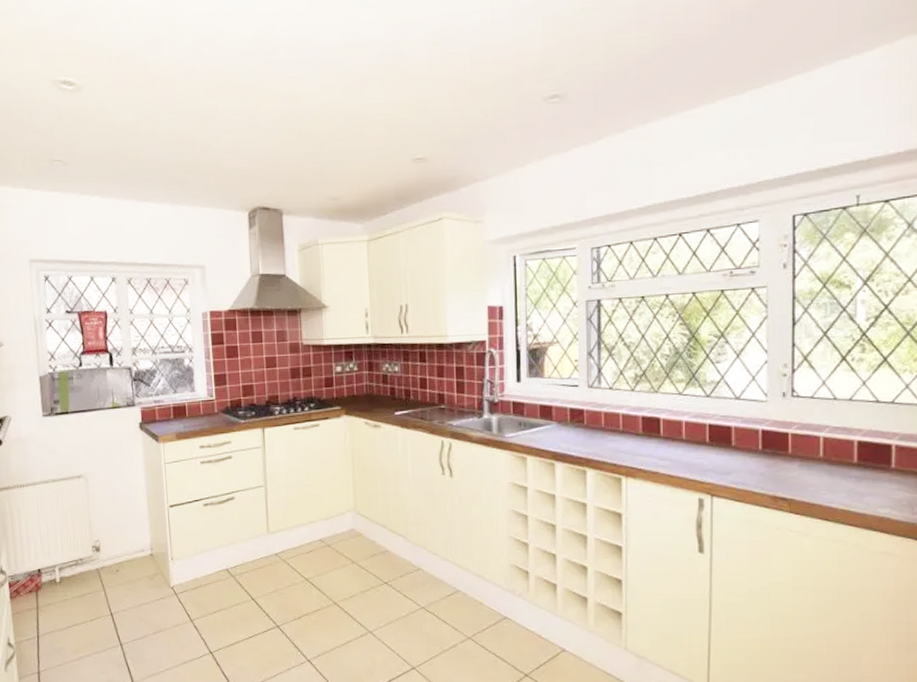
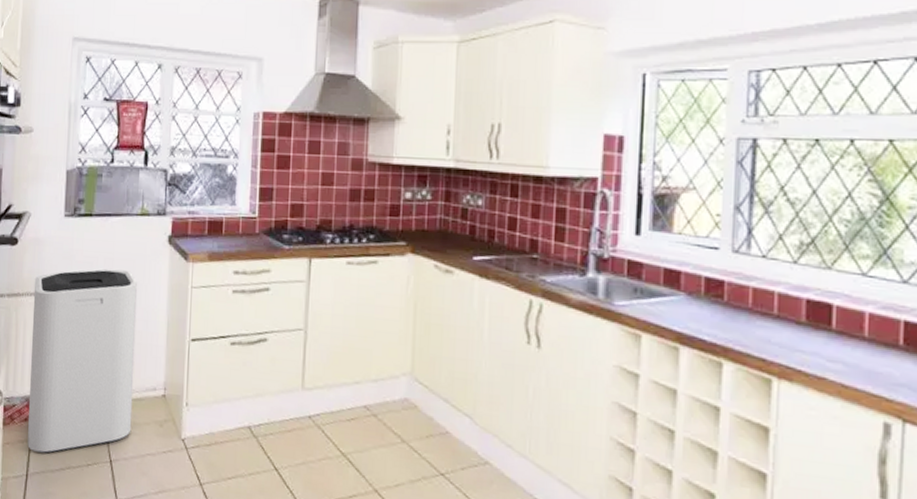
trash can: none [22,456,127,616] -> present [27,268,138,454]

